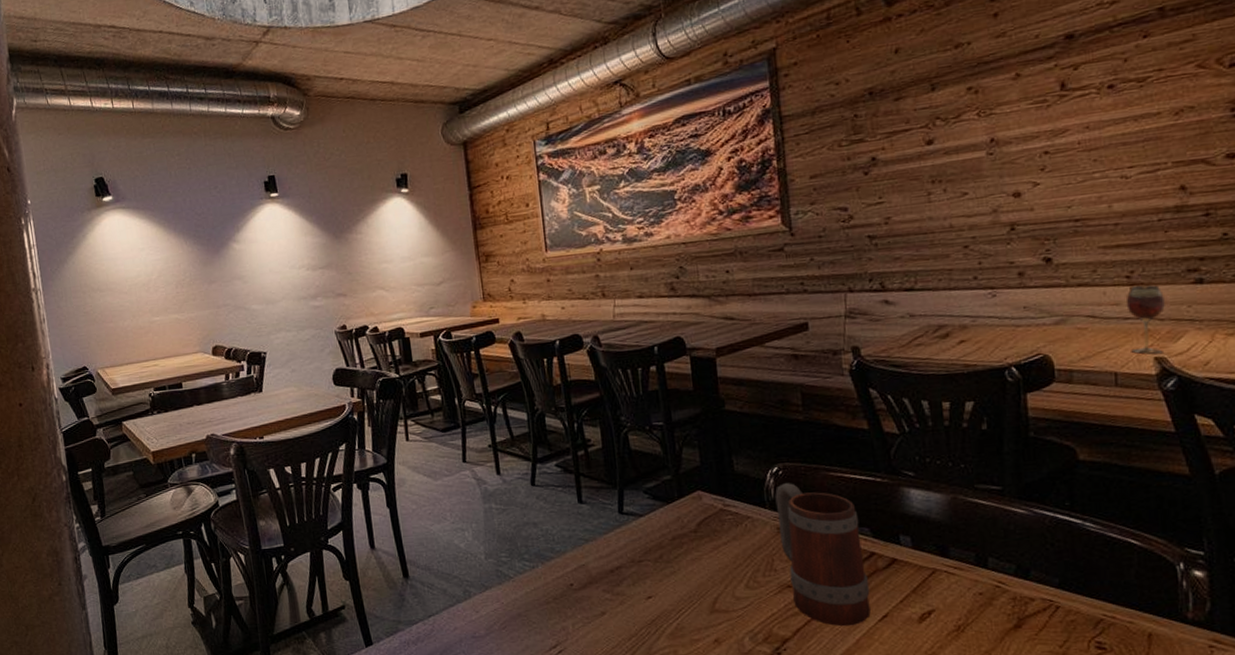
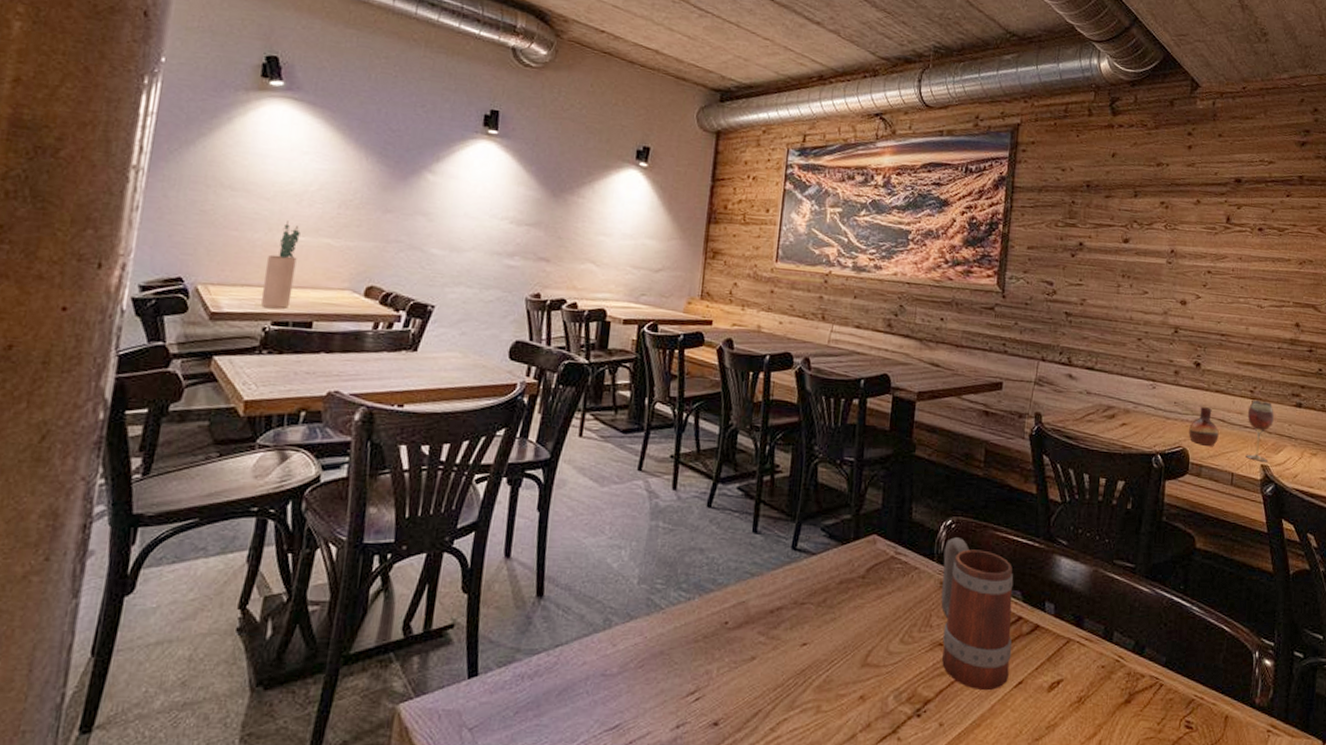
vase: none [137,306,163,379] -> present [260,220,301,310]
vase: none [1048,304,1090,349] -> present [1189,406,1219,446]

